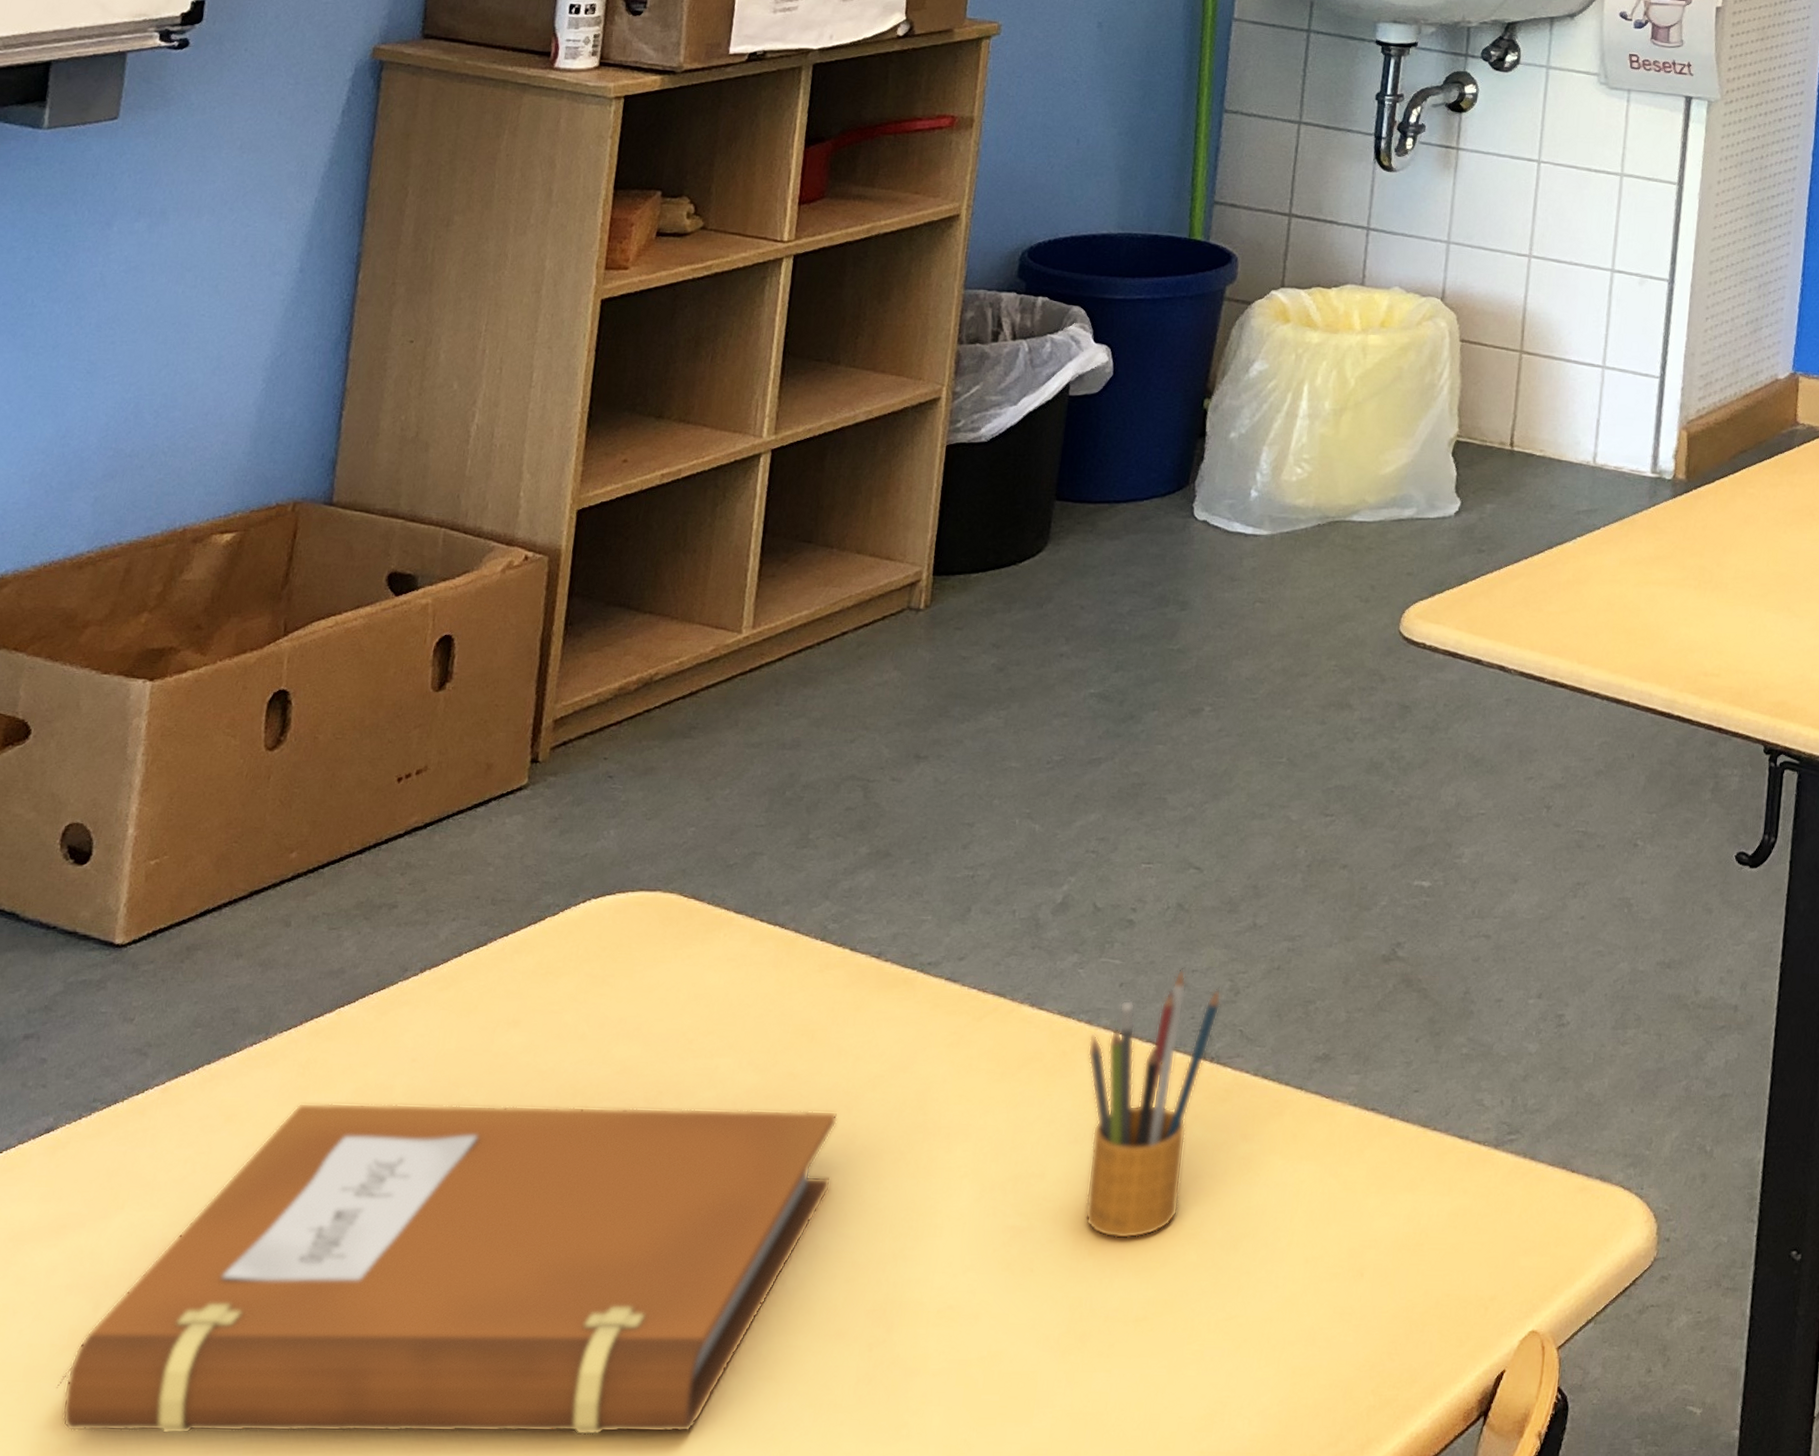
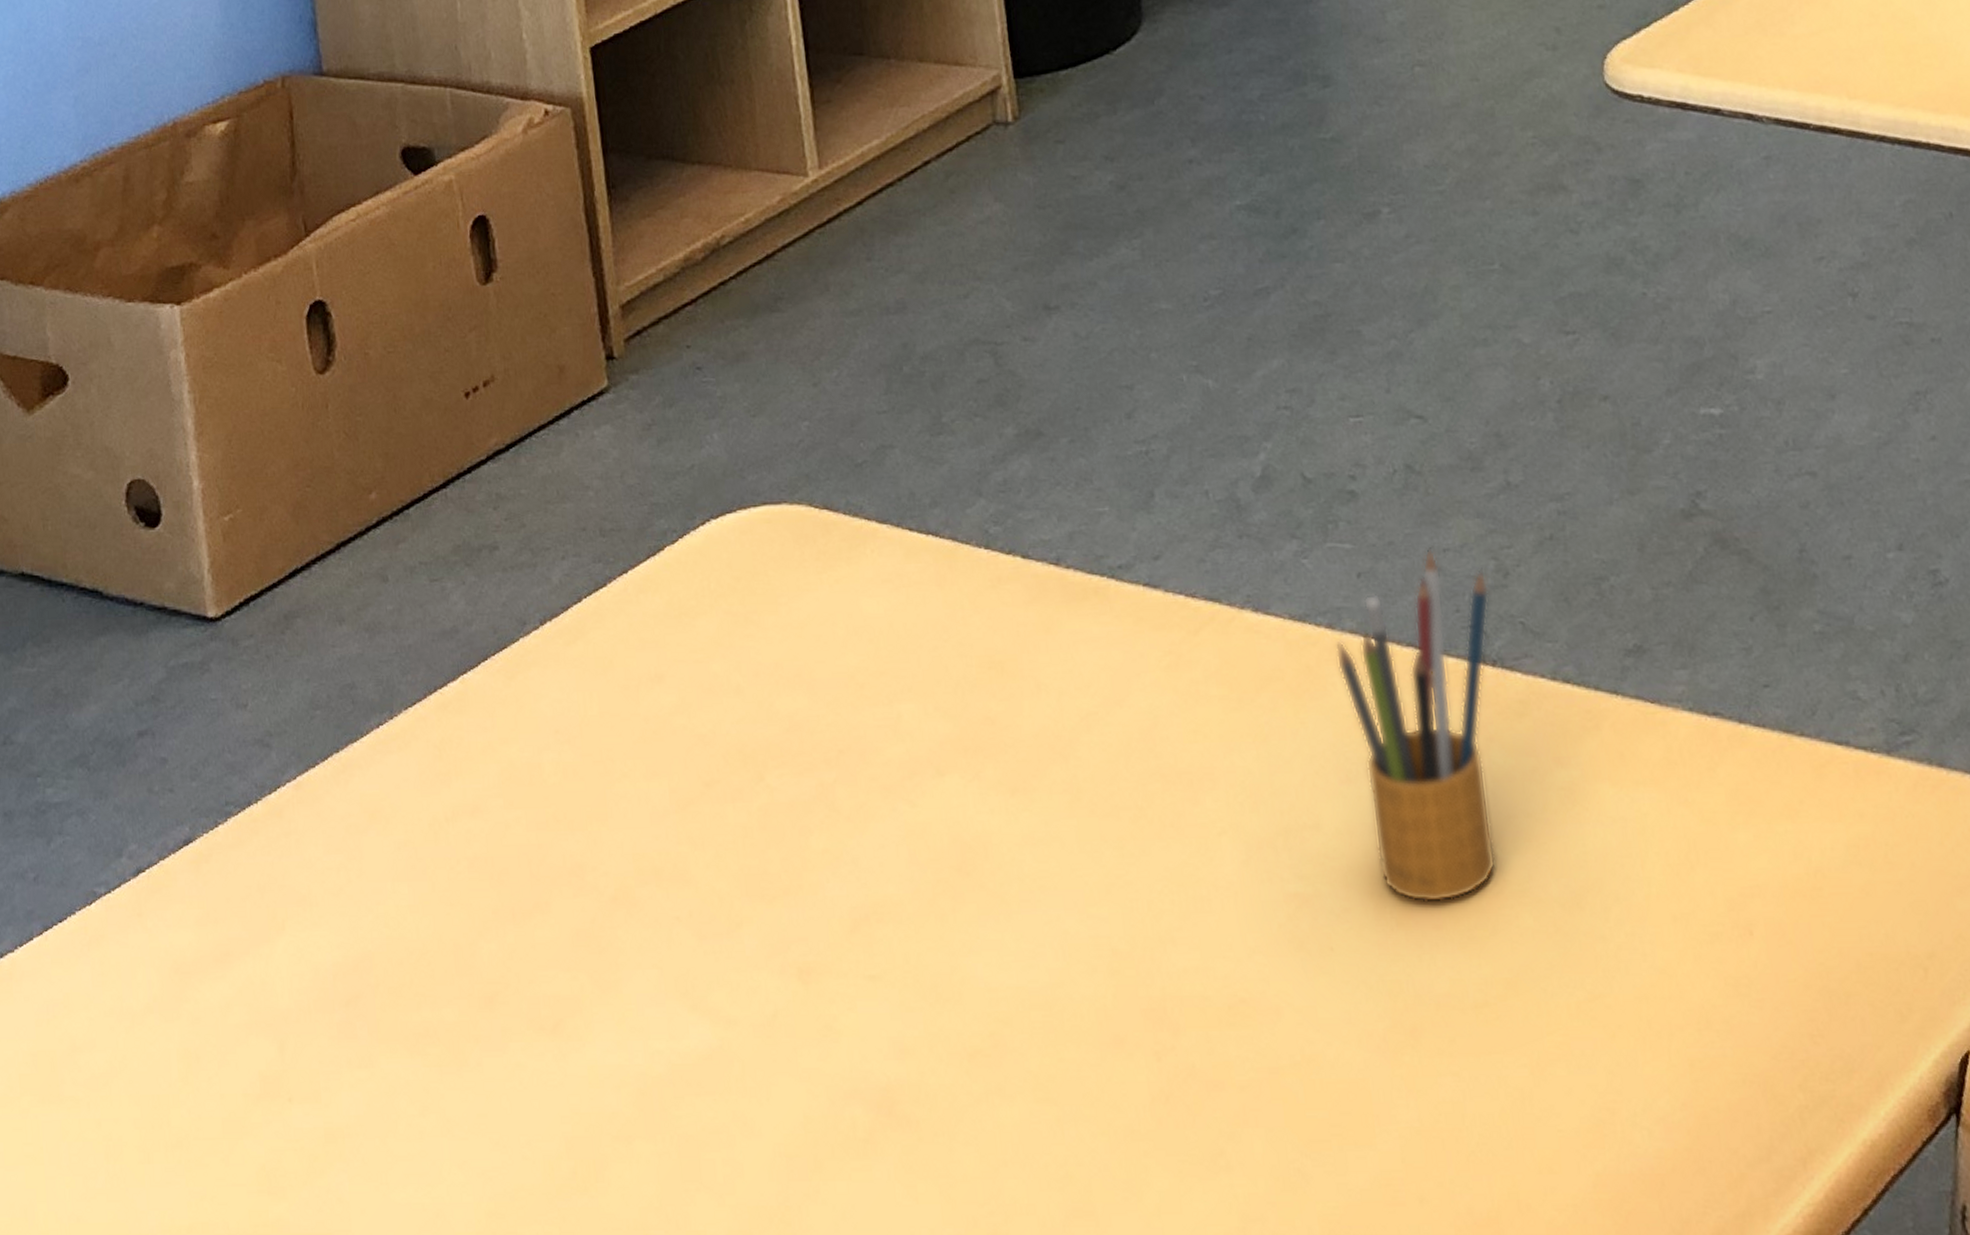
notebook: present [56,1102,838,1436] -> none [260,761,1066,1196]

